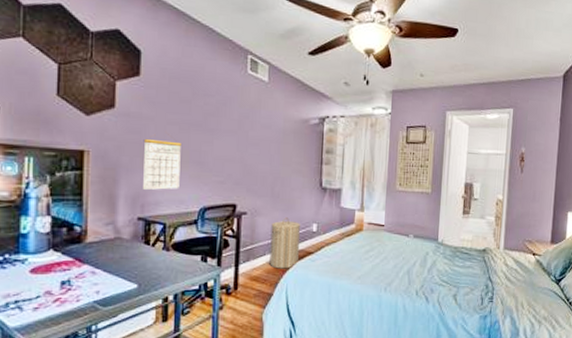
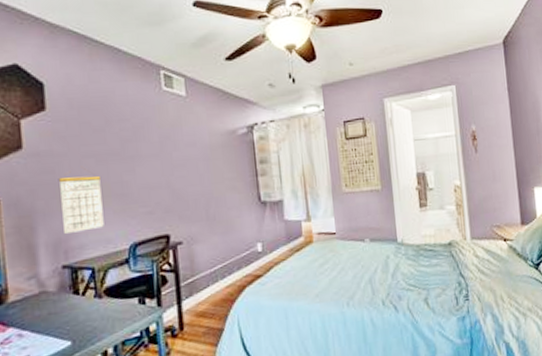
laundry hamper: present [269,217,300,269] -> none [211,240,247,300]

